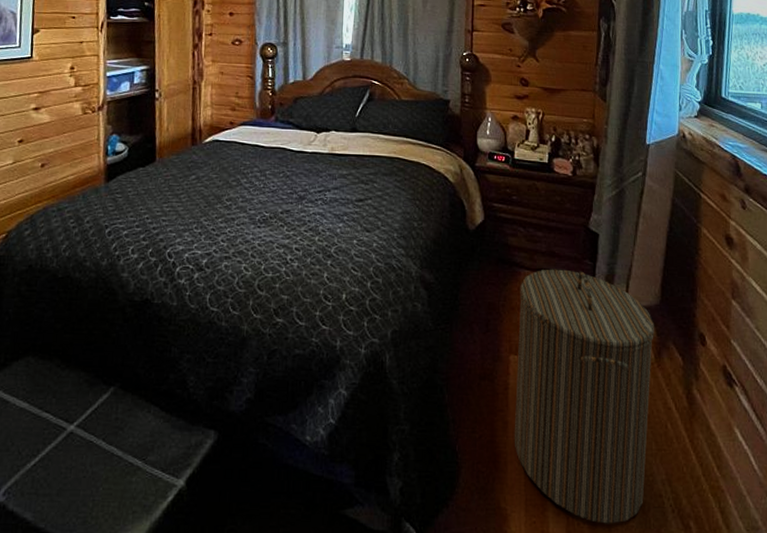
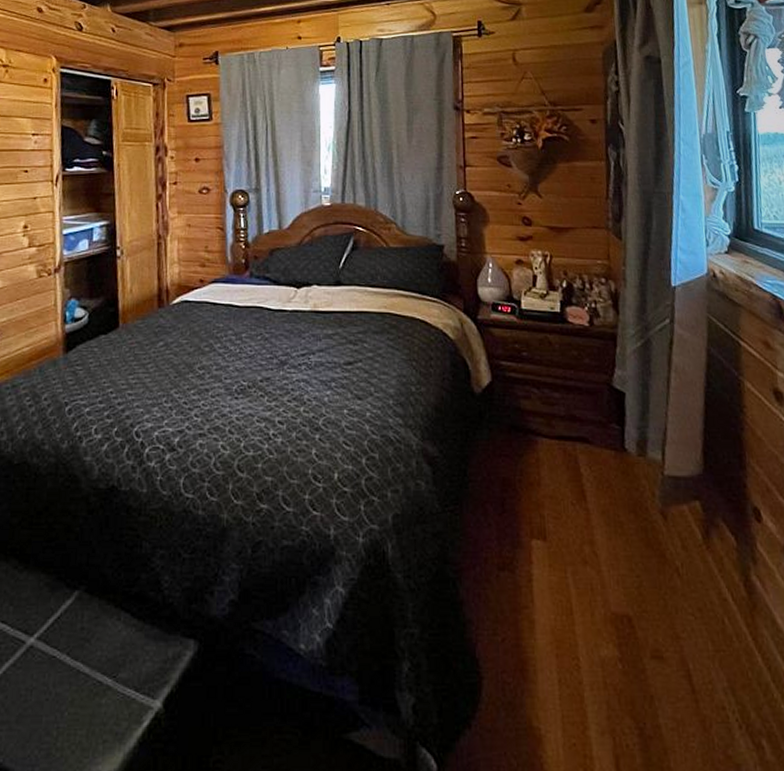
laundry hamper: present [514,269,654,524] -> none [538,436,704,745]

